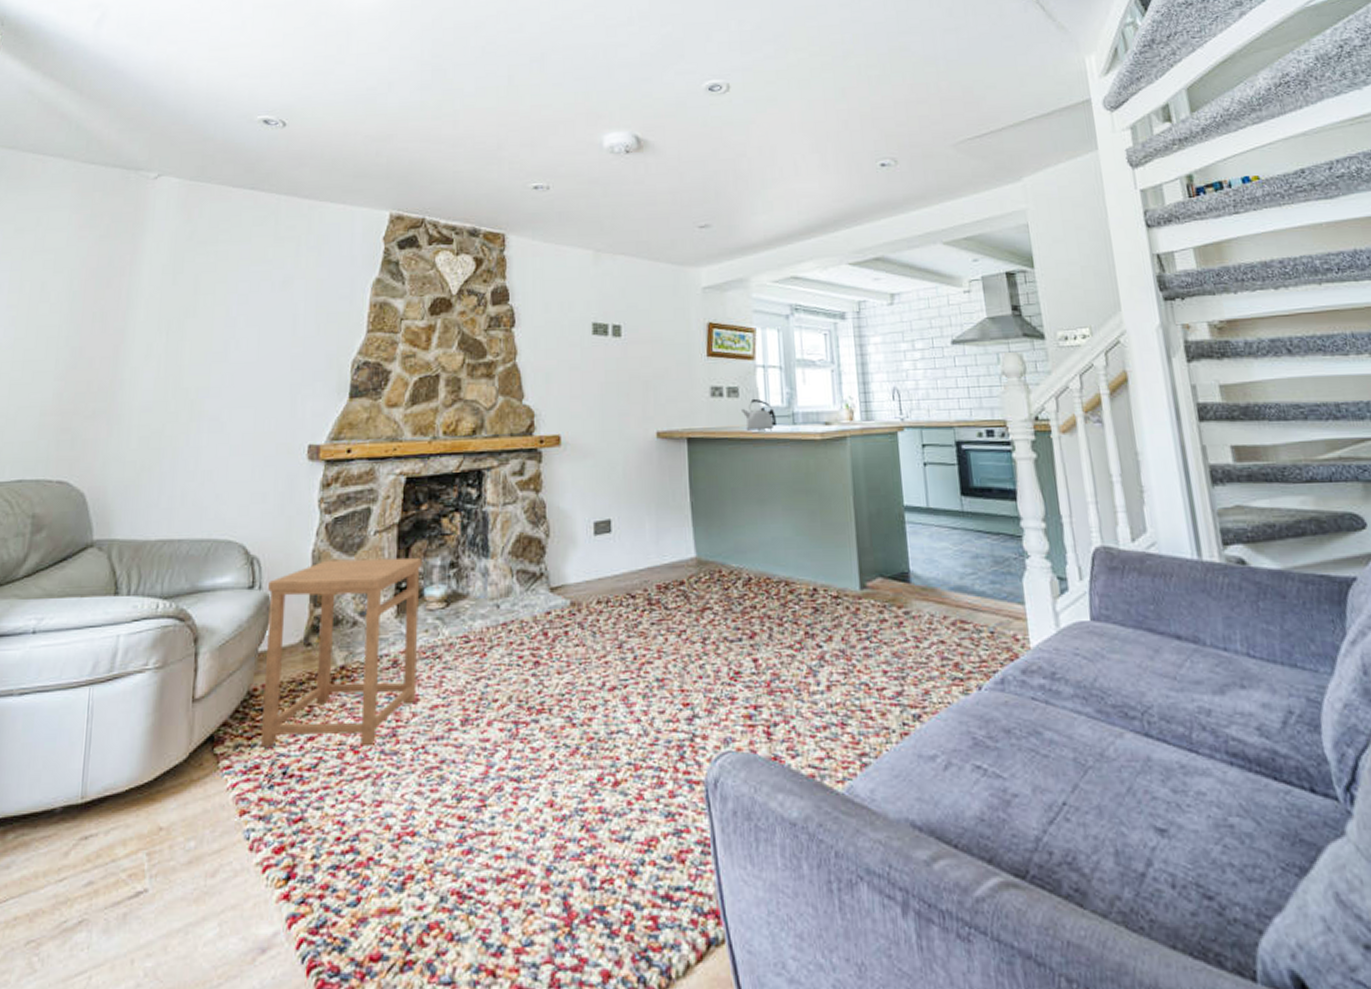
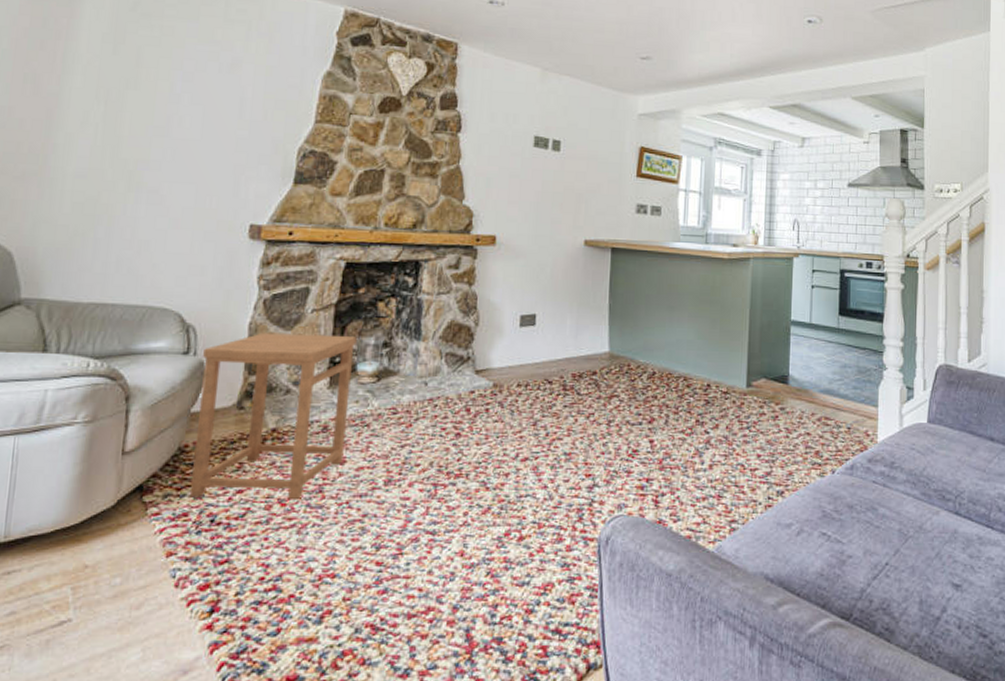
kettle: present [742,398,778,431] -> none [662,218,692,247]

